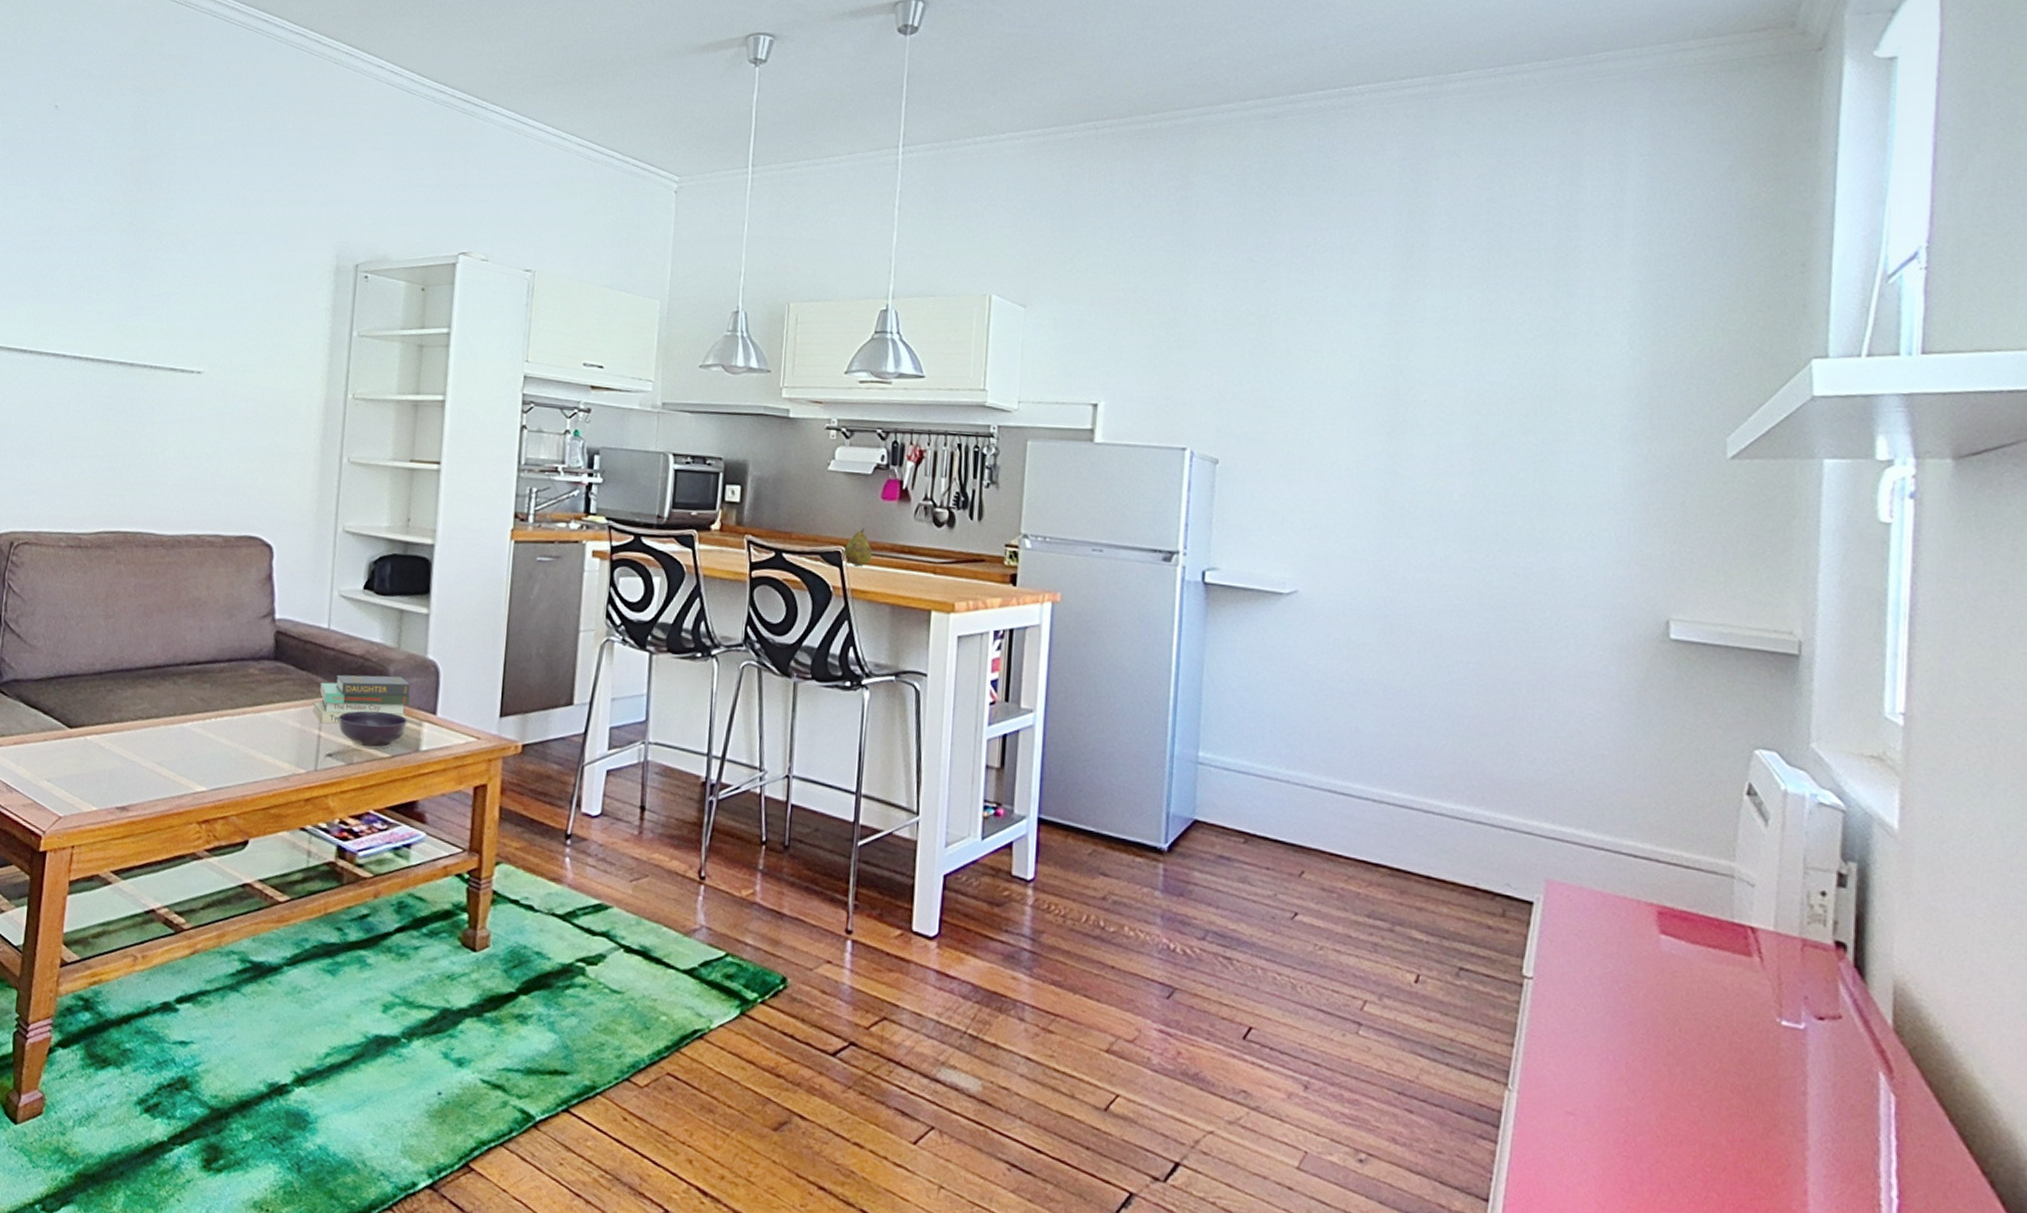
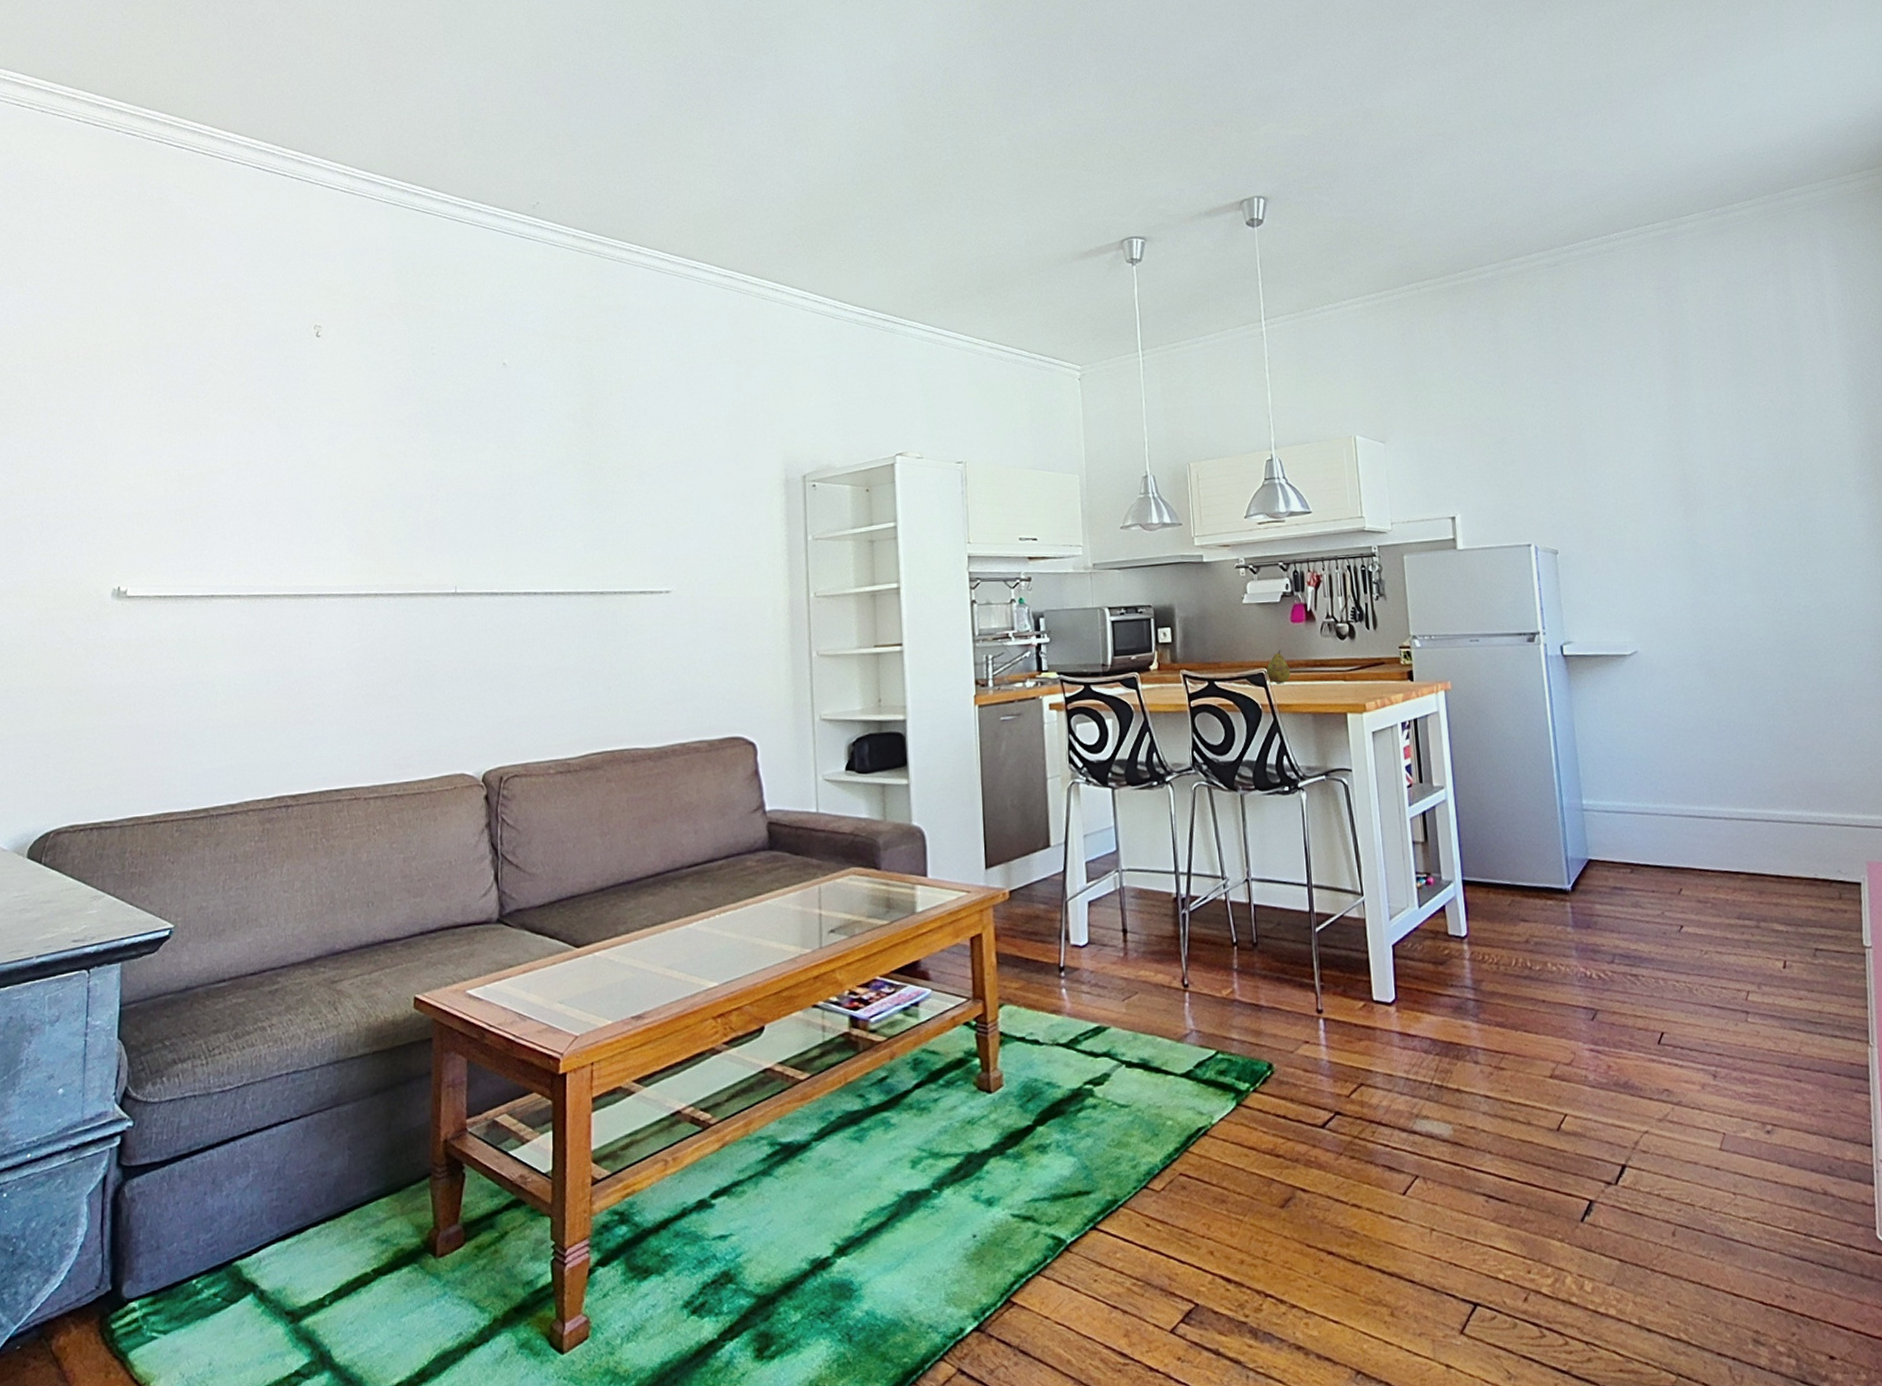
books: present [312,674,411,725] -> none [811,846,901,902]
bowl: present [338,710,407,749] -> none [836,881,901,919]

